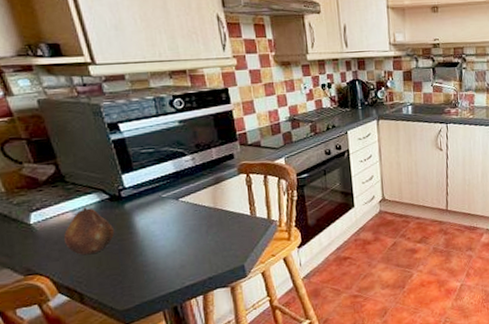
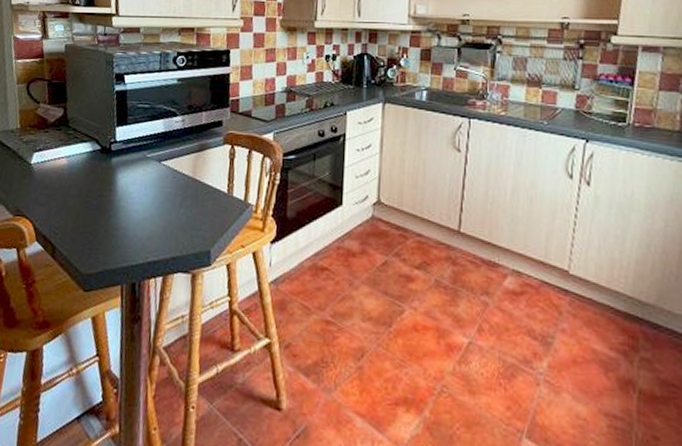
fruit: present [63,207,115,255] -> none [53,155,98,206]

